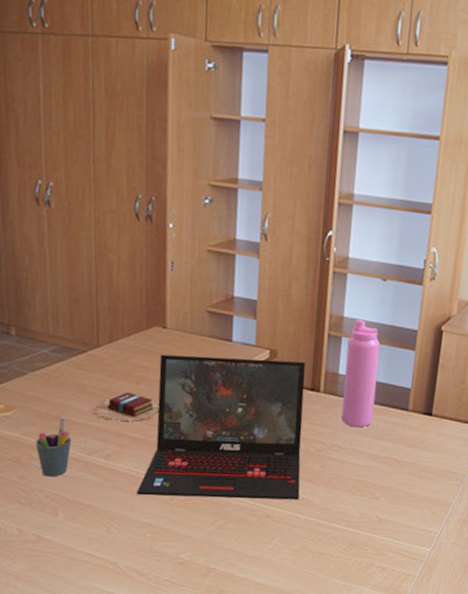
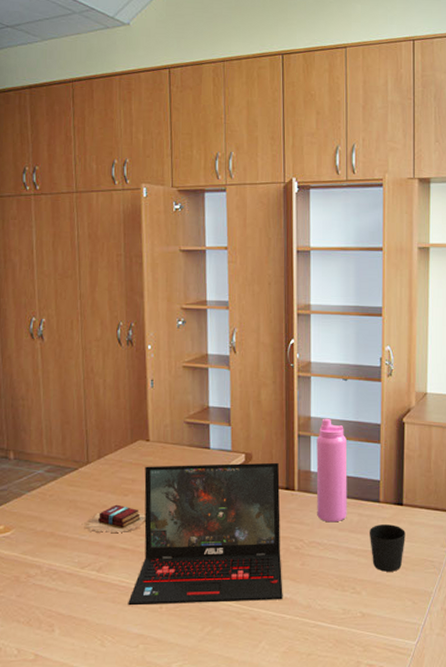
pen holder: present [35,418,72,477] -> none [32,534,66,593]
cup: none [394,433,432,481] -> present [370,524,405,572]

